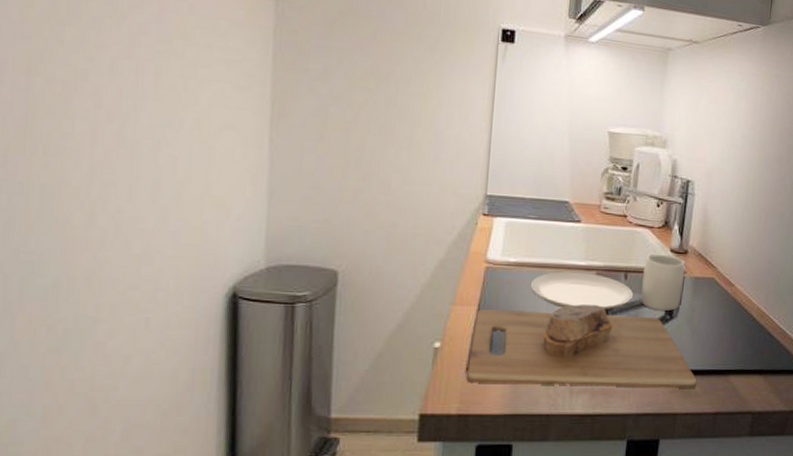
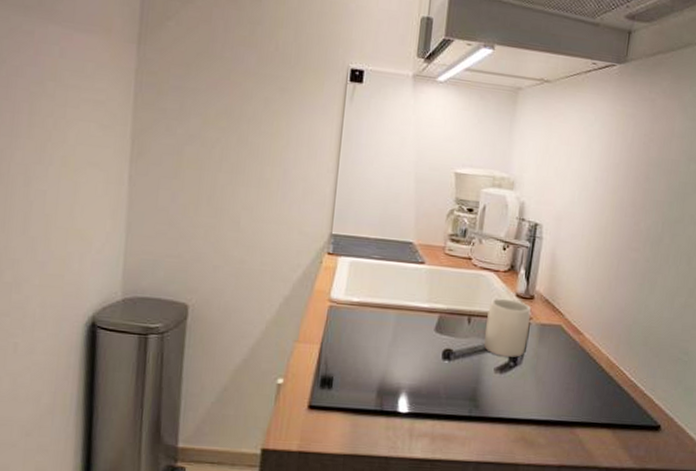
cutting board: present [467,304,697,388] -> none [308,347,541,439]
plate: present [531,271,634,311] -> none [373,313,477,355]

